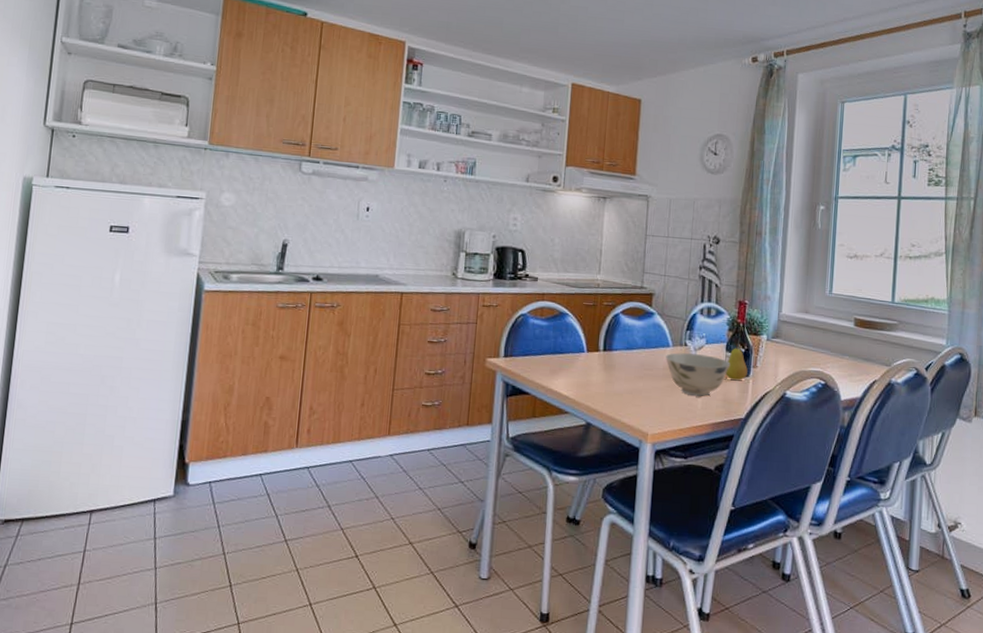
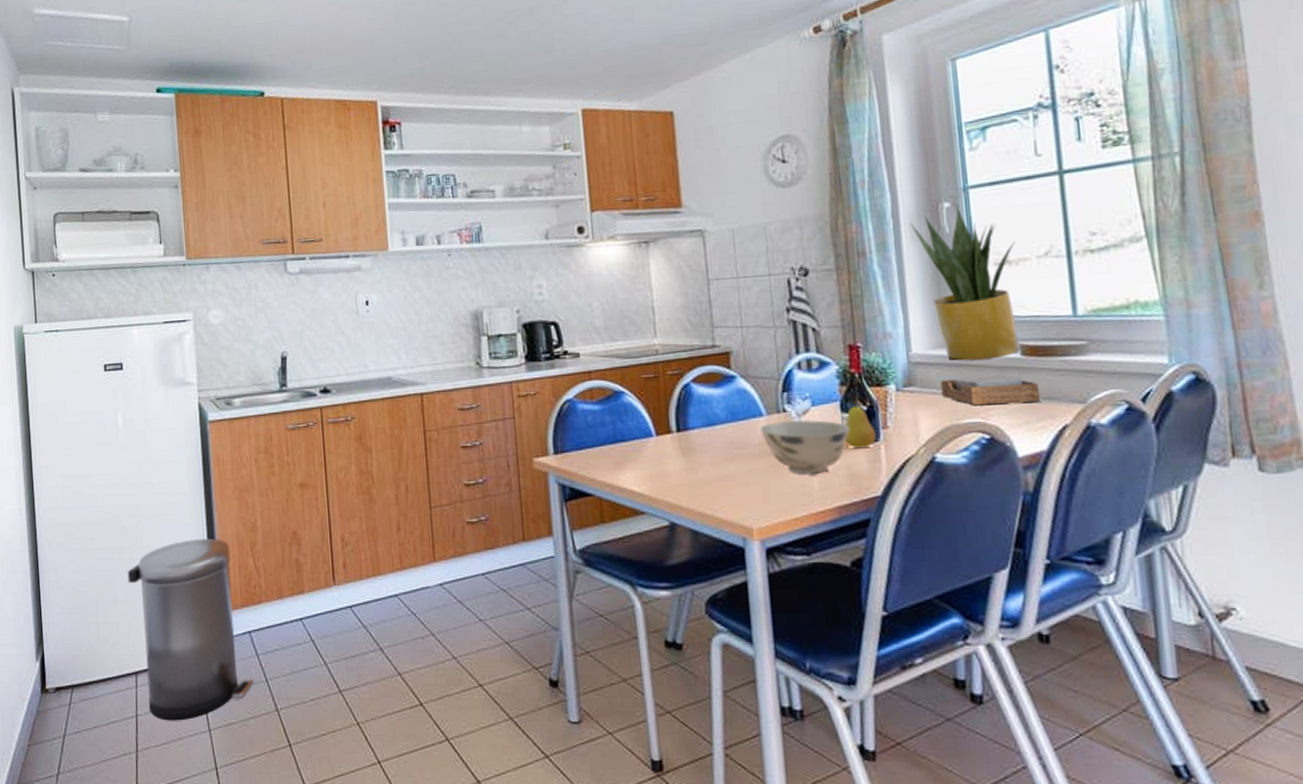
pedal bin: none [98,394,206,558] -> present [127,538,254,721]
planter: none [796,208,863,326] -> present [911,204,1019,361]
napkin holder: none [797,336,862,362] -> present [939,375,1041,406]

